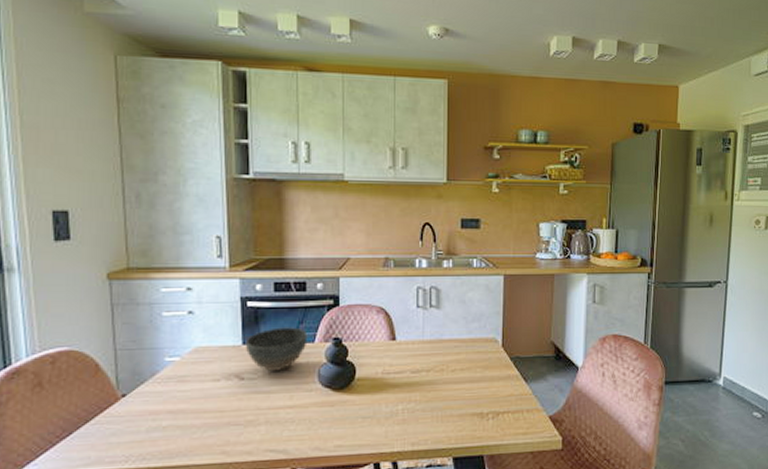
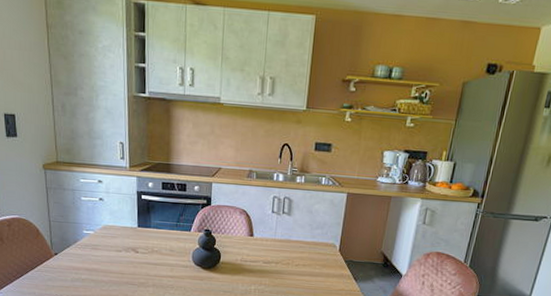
bowl: present [245,327,308,371] -> none [139,217,186,250]

